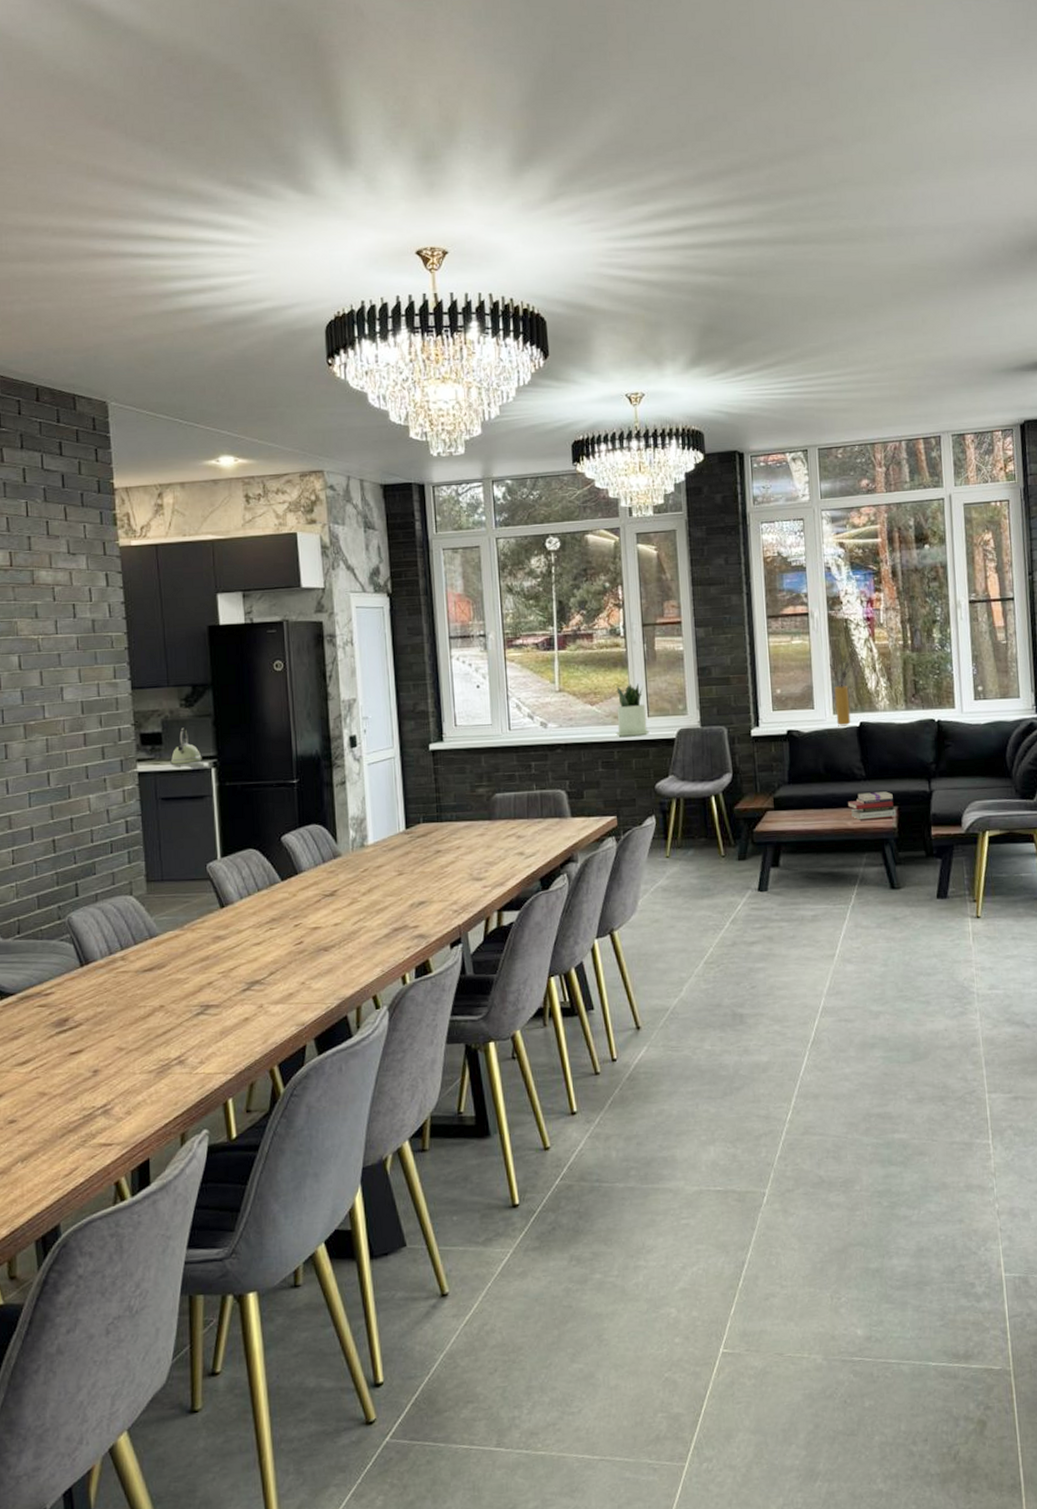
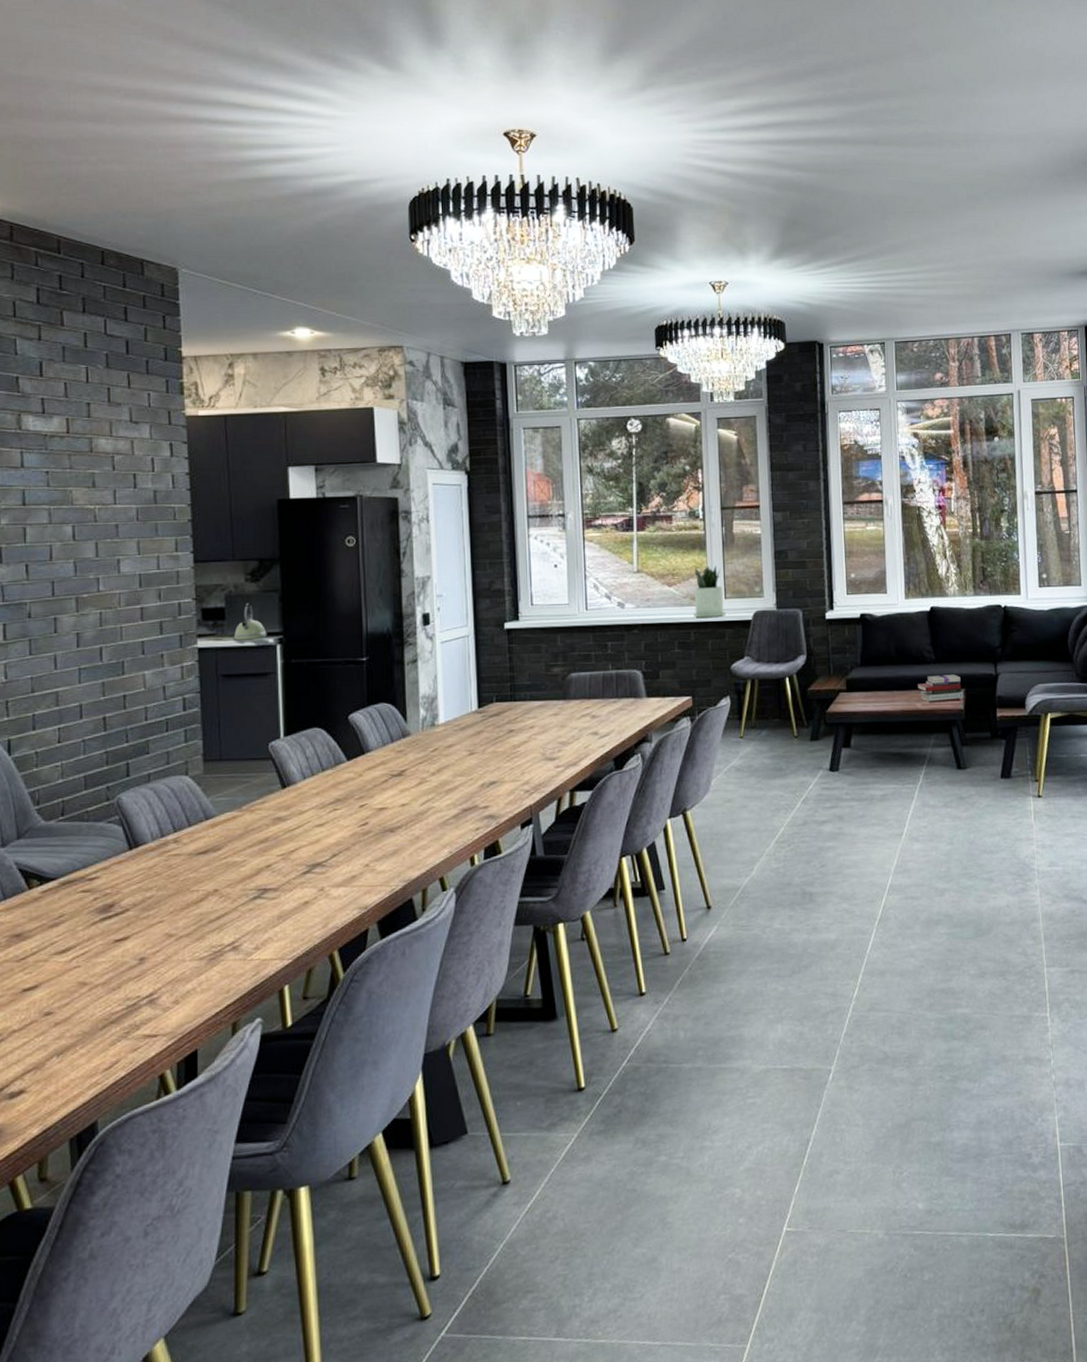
vase: present [830,654,855,725] -> none [903,541,926,610]

